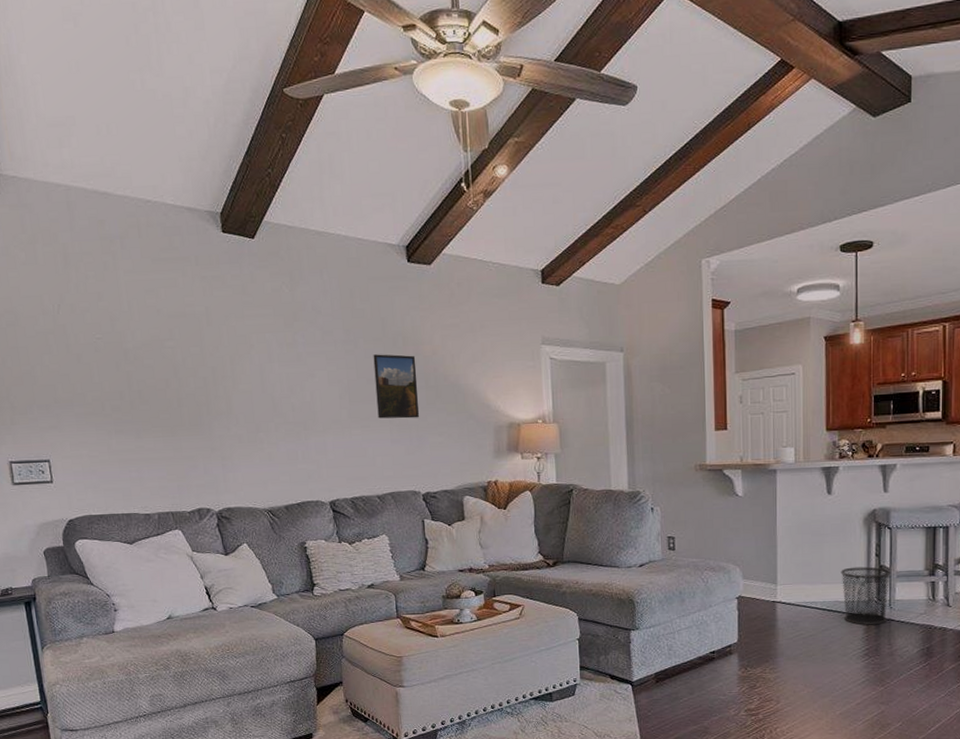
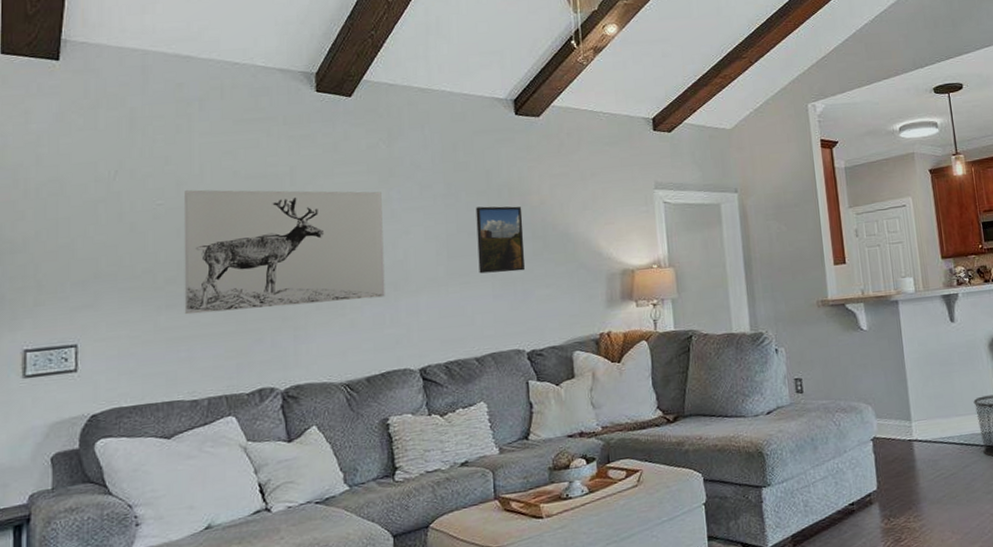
wall art: none [118,326,297,440] -> present [184,189,385,315]

